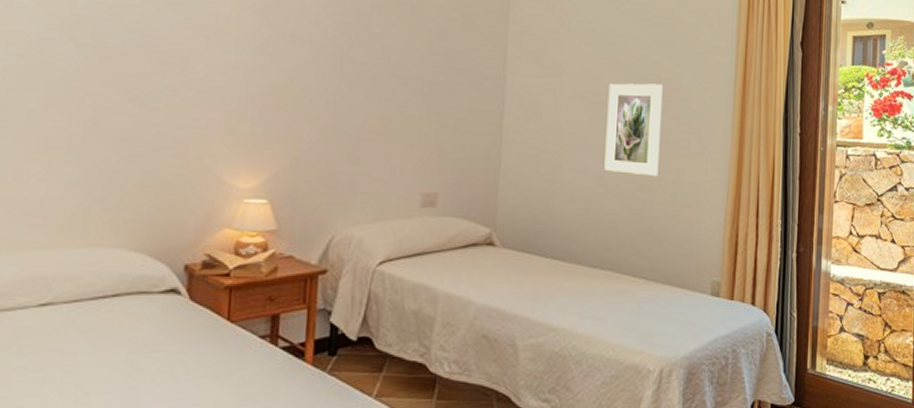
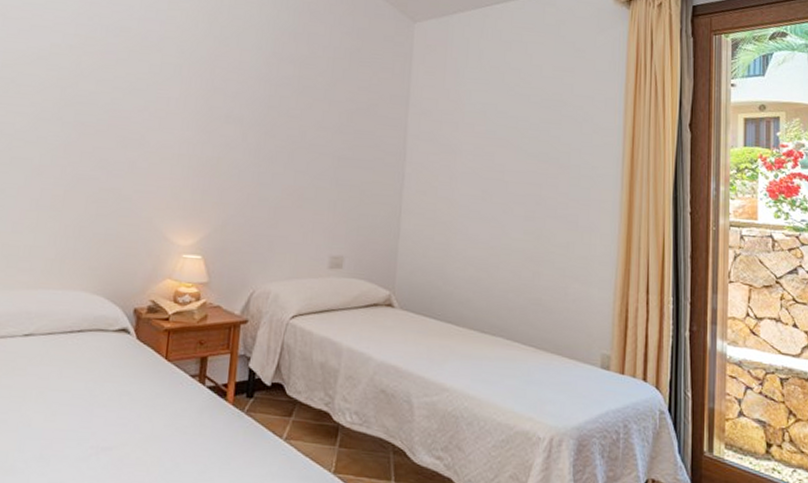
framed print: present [604,83,663,177] -> none [495,161,551,250]

